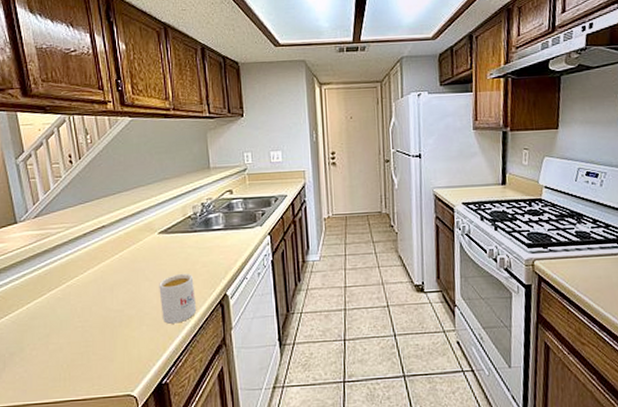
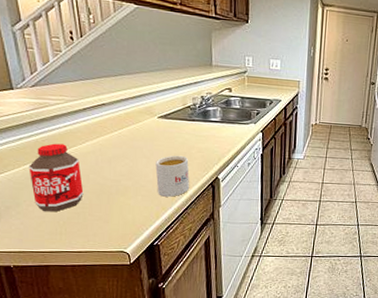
bottle: none [32,275,87,356] -> present [28,143,84,212]

